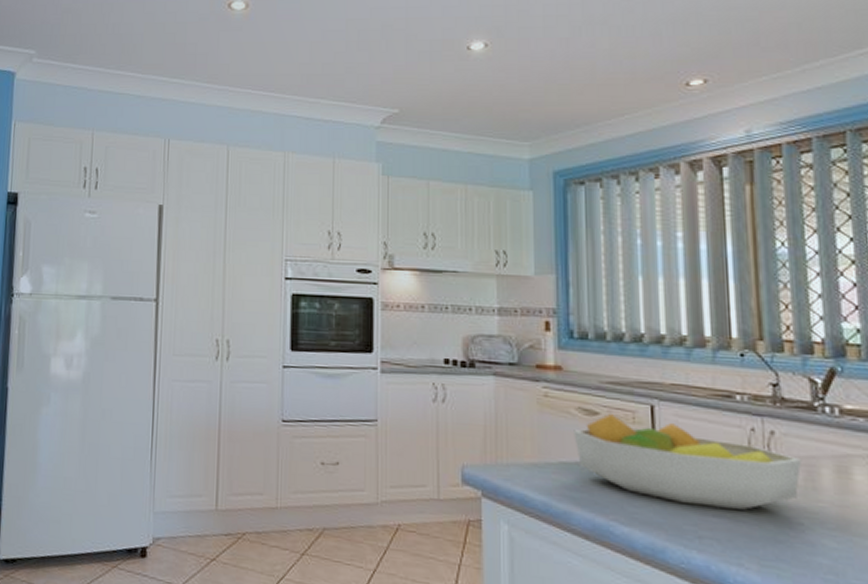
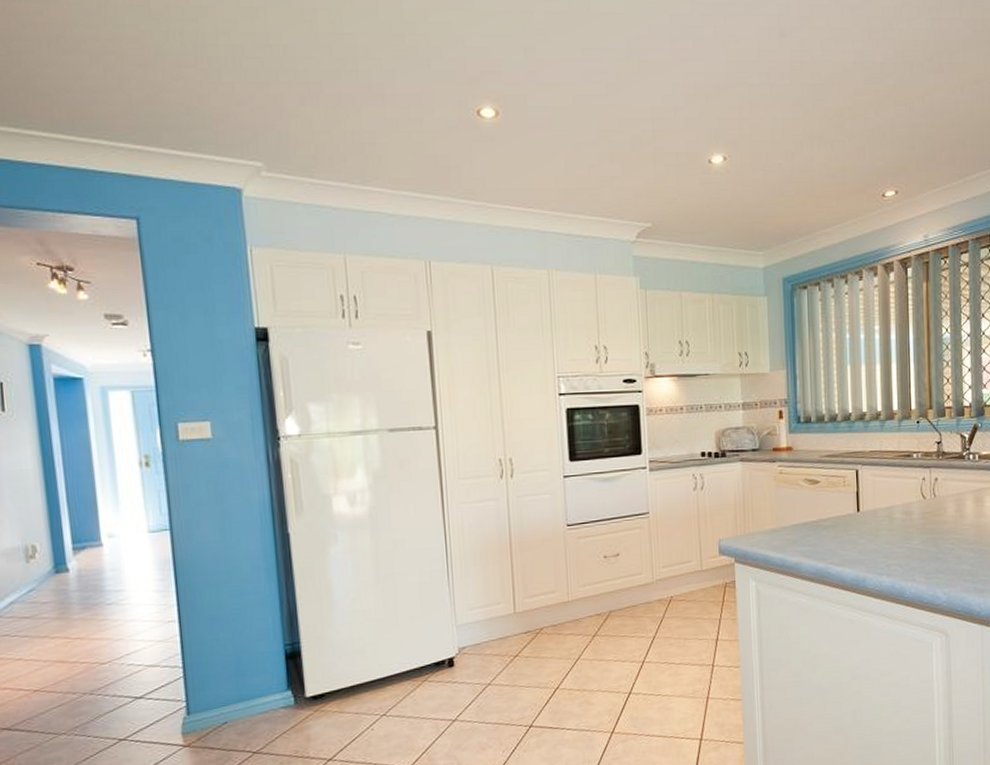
fruit bowl: present [573,414,802,510] -> none [801,481,955,543]

